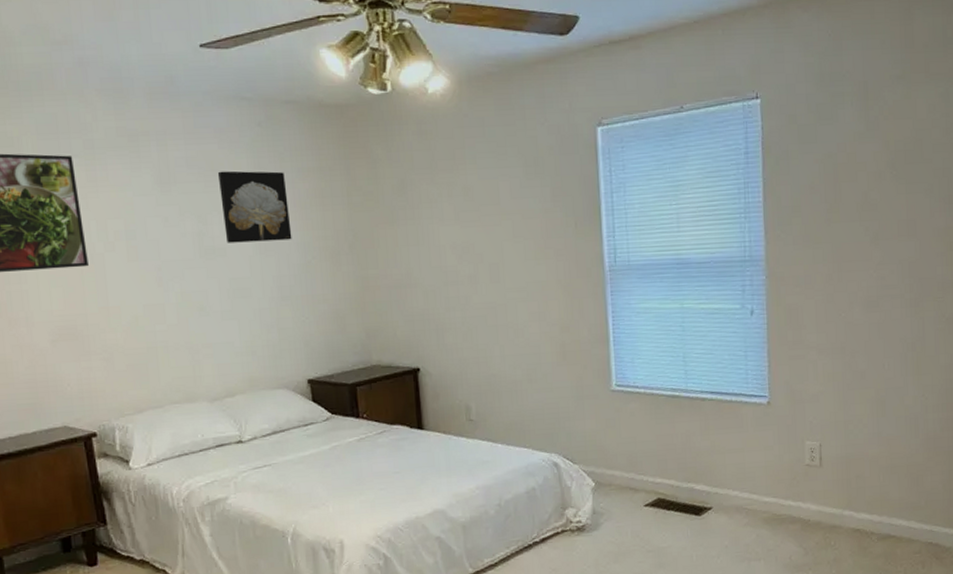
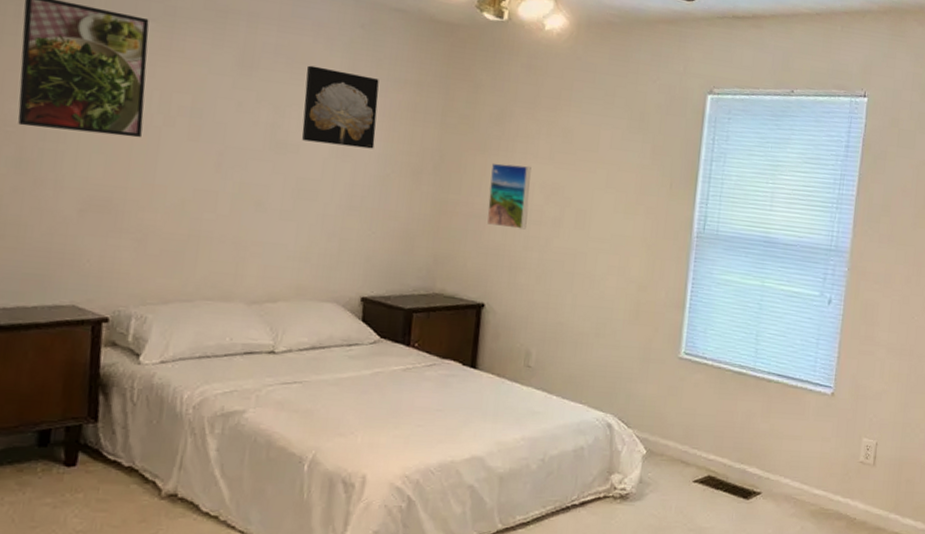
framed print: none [402,229,445,293] -> present [487,163,531,230]

